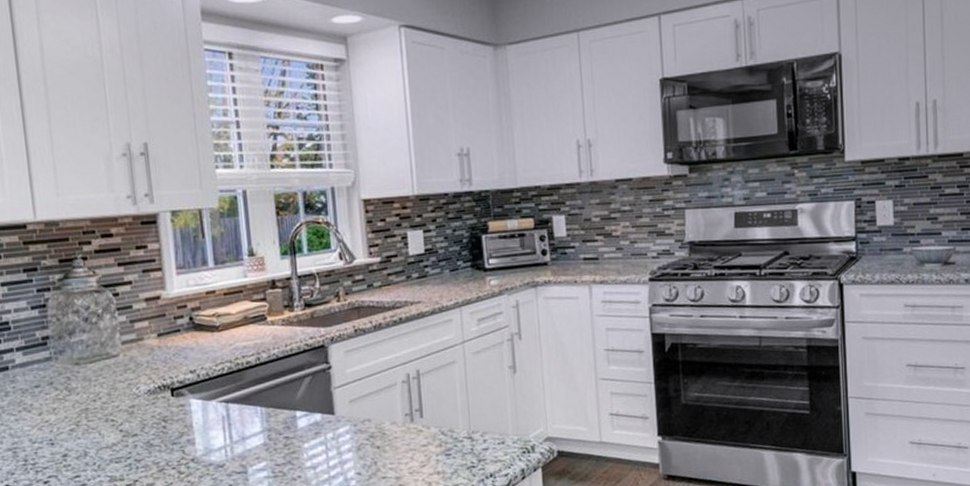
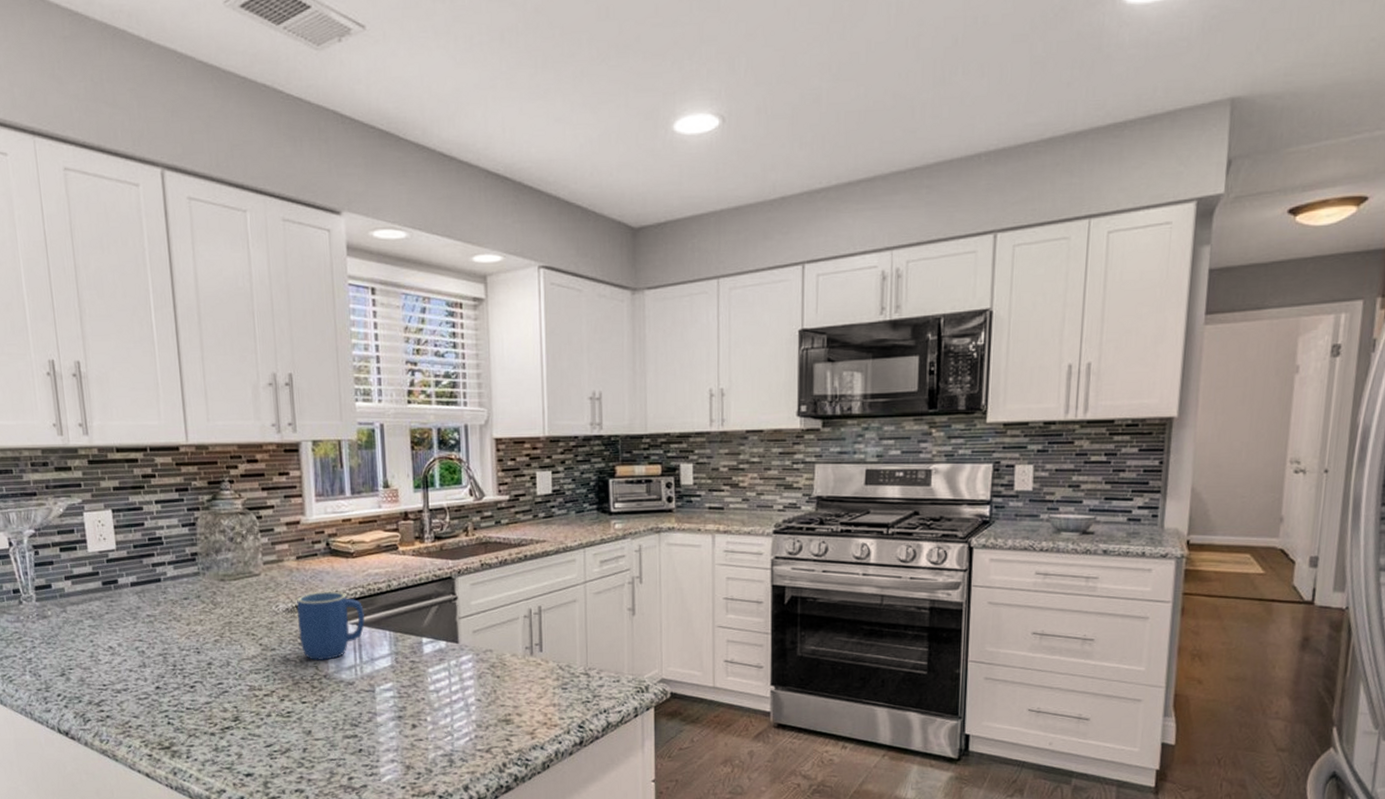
mug: none [159,368,234,444] -> present [296,591,365,660]

